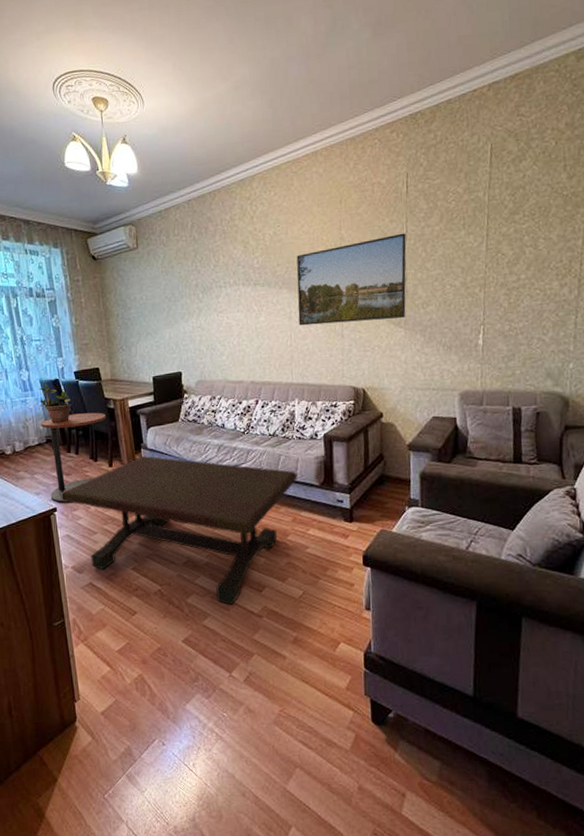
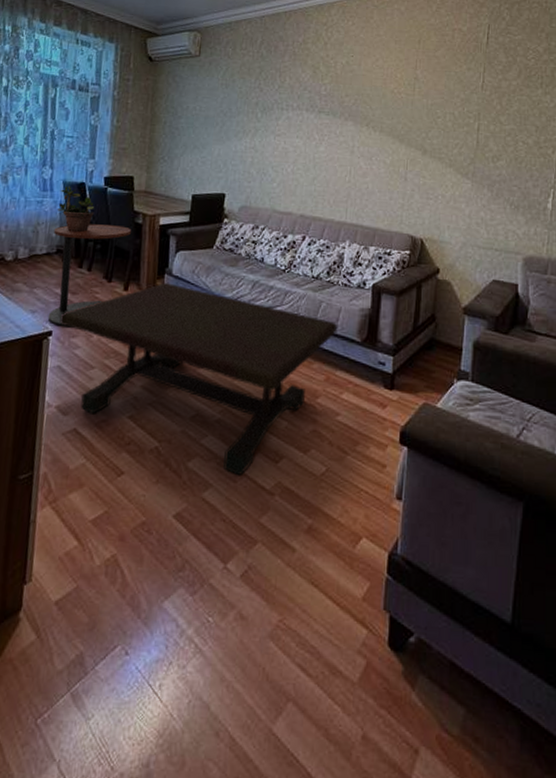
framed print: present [296,233,407,326] -> none [360,82,482,169]

